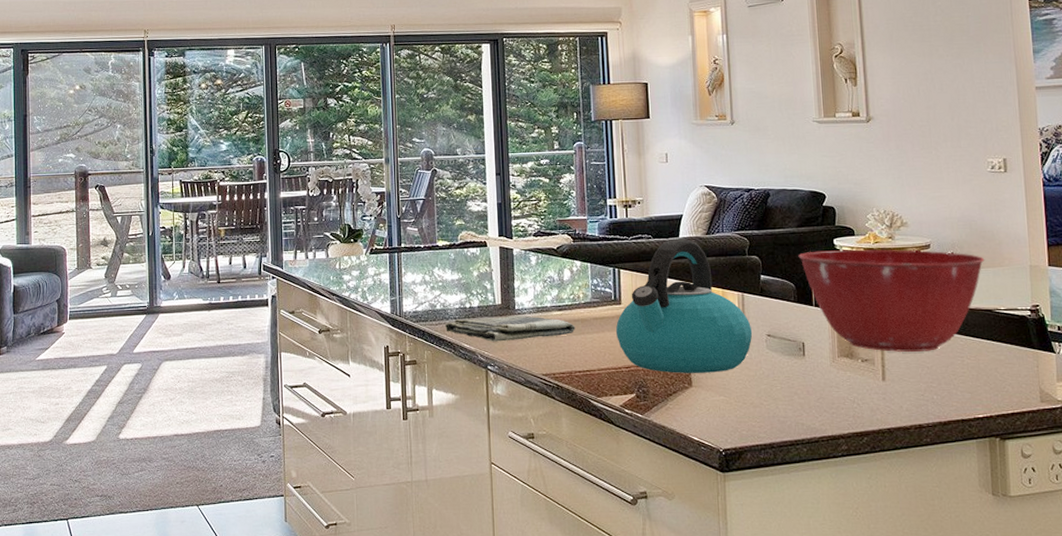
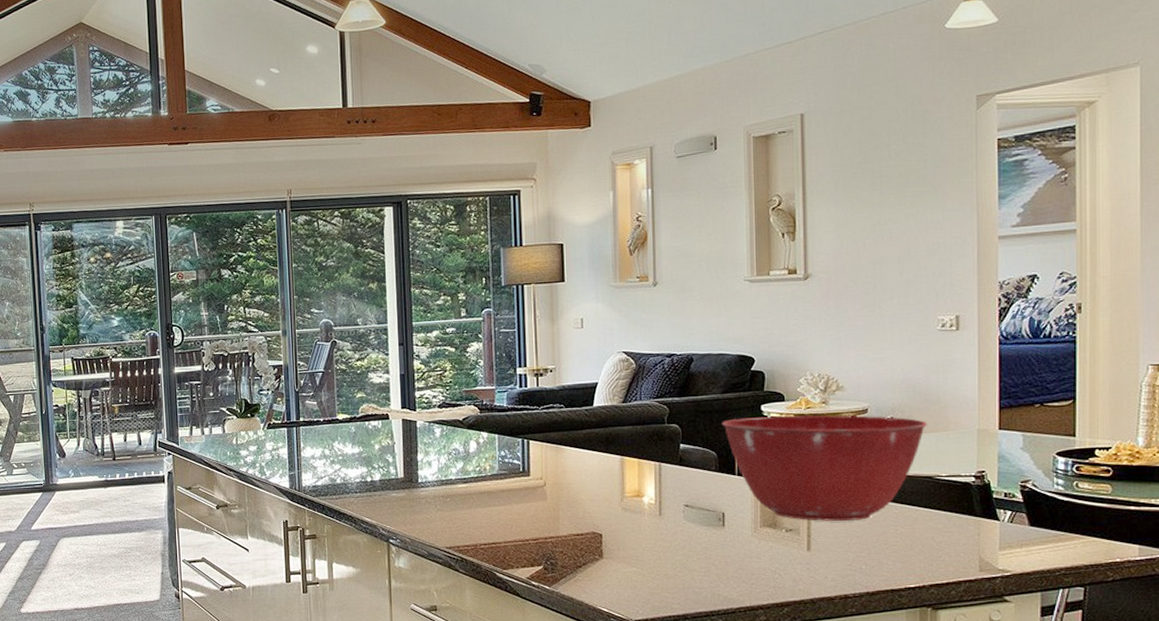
dish towel: present [444,315,576,342] -> none [345,488,481,515]
kettle: present [615,239,753,373] -> none [523,408,669,545]

